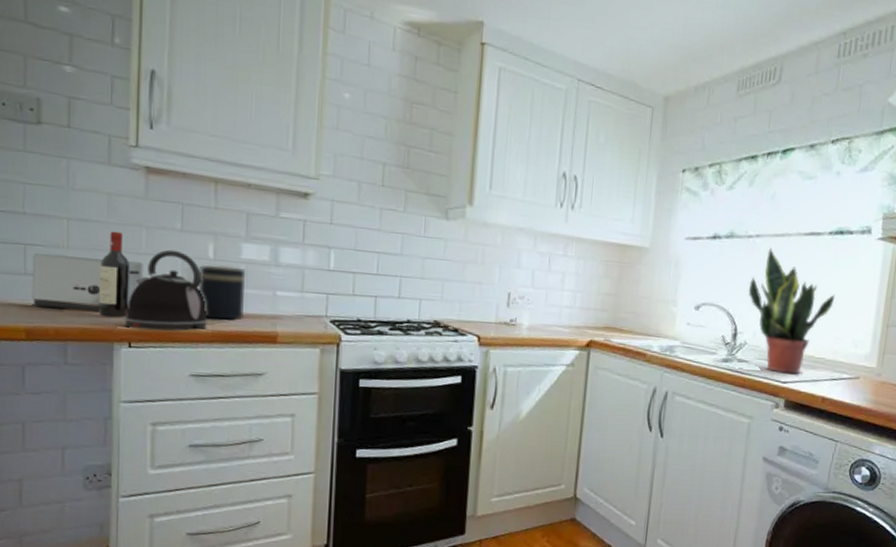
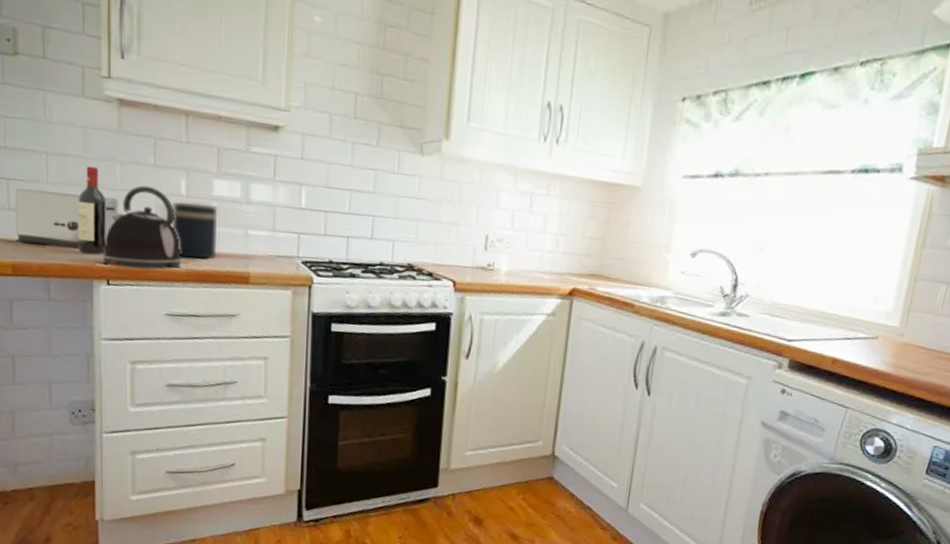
potted plant: present [748,247,835,375] -> none [752,187,854,332]

